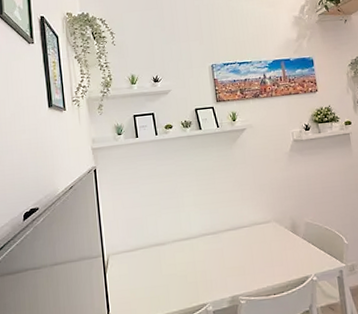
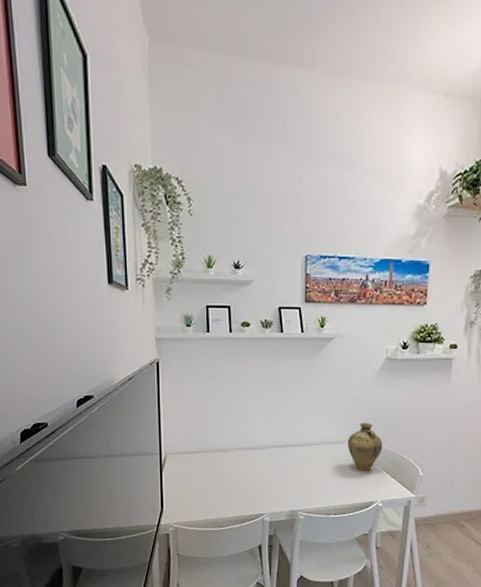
jug: none [273,199,306,247] -> present [347,422,383,470]

